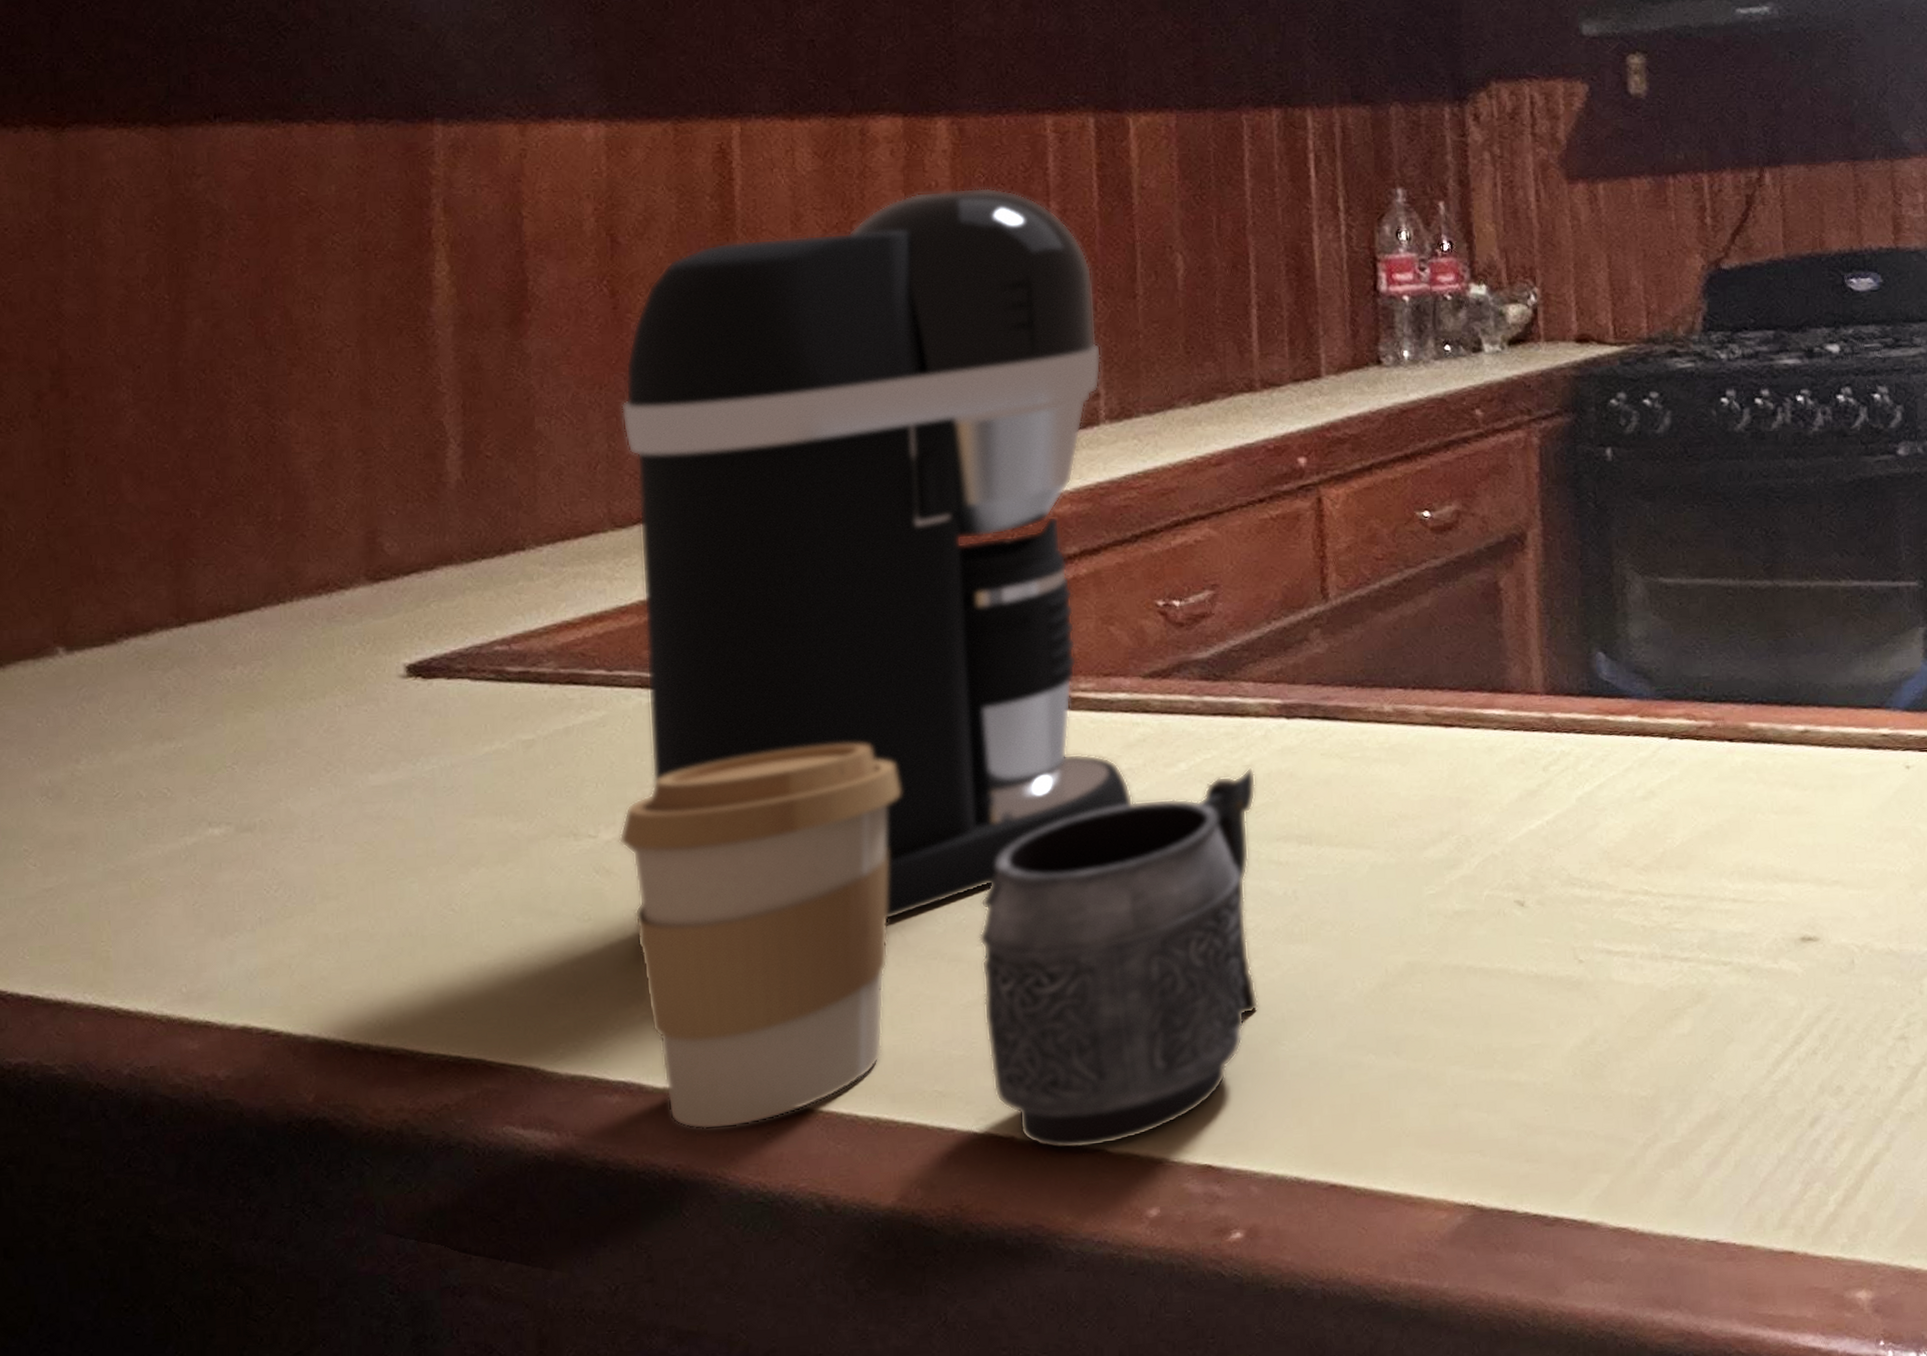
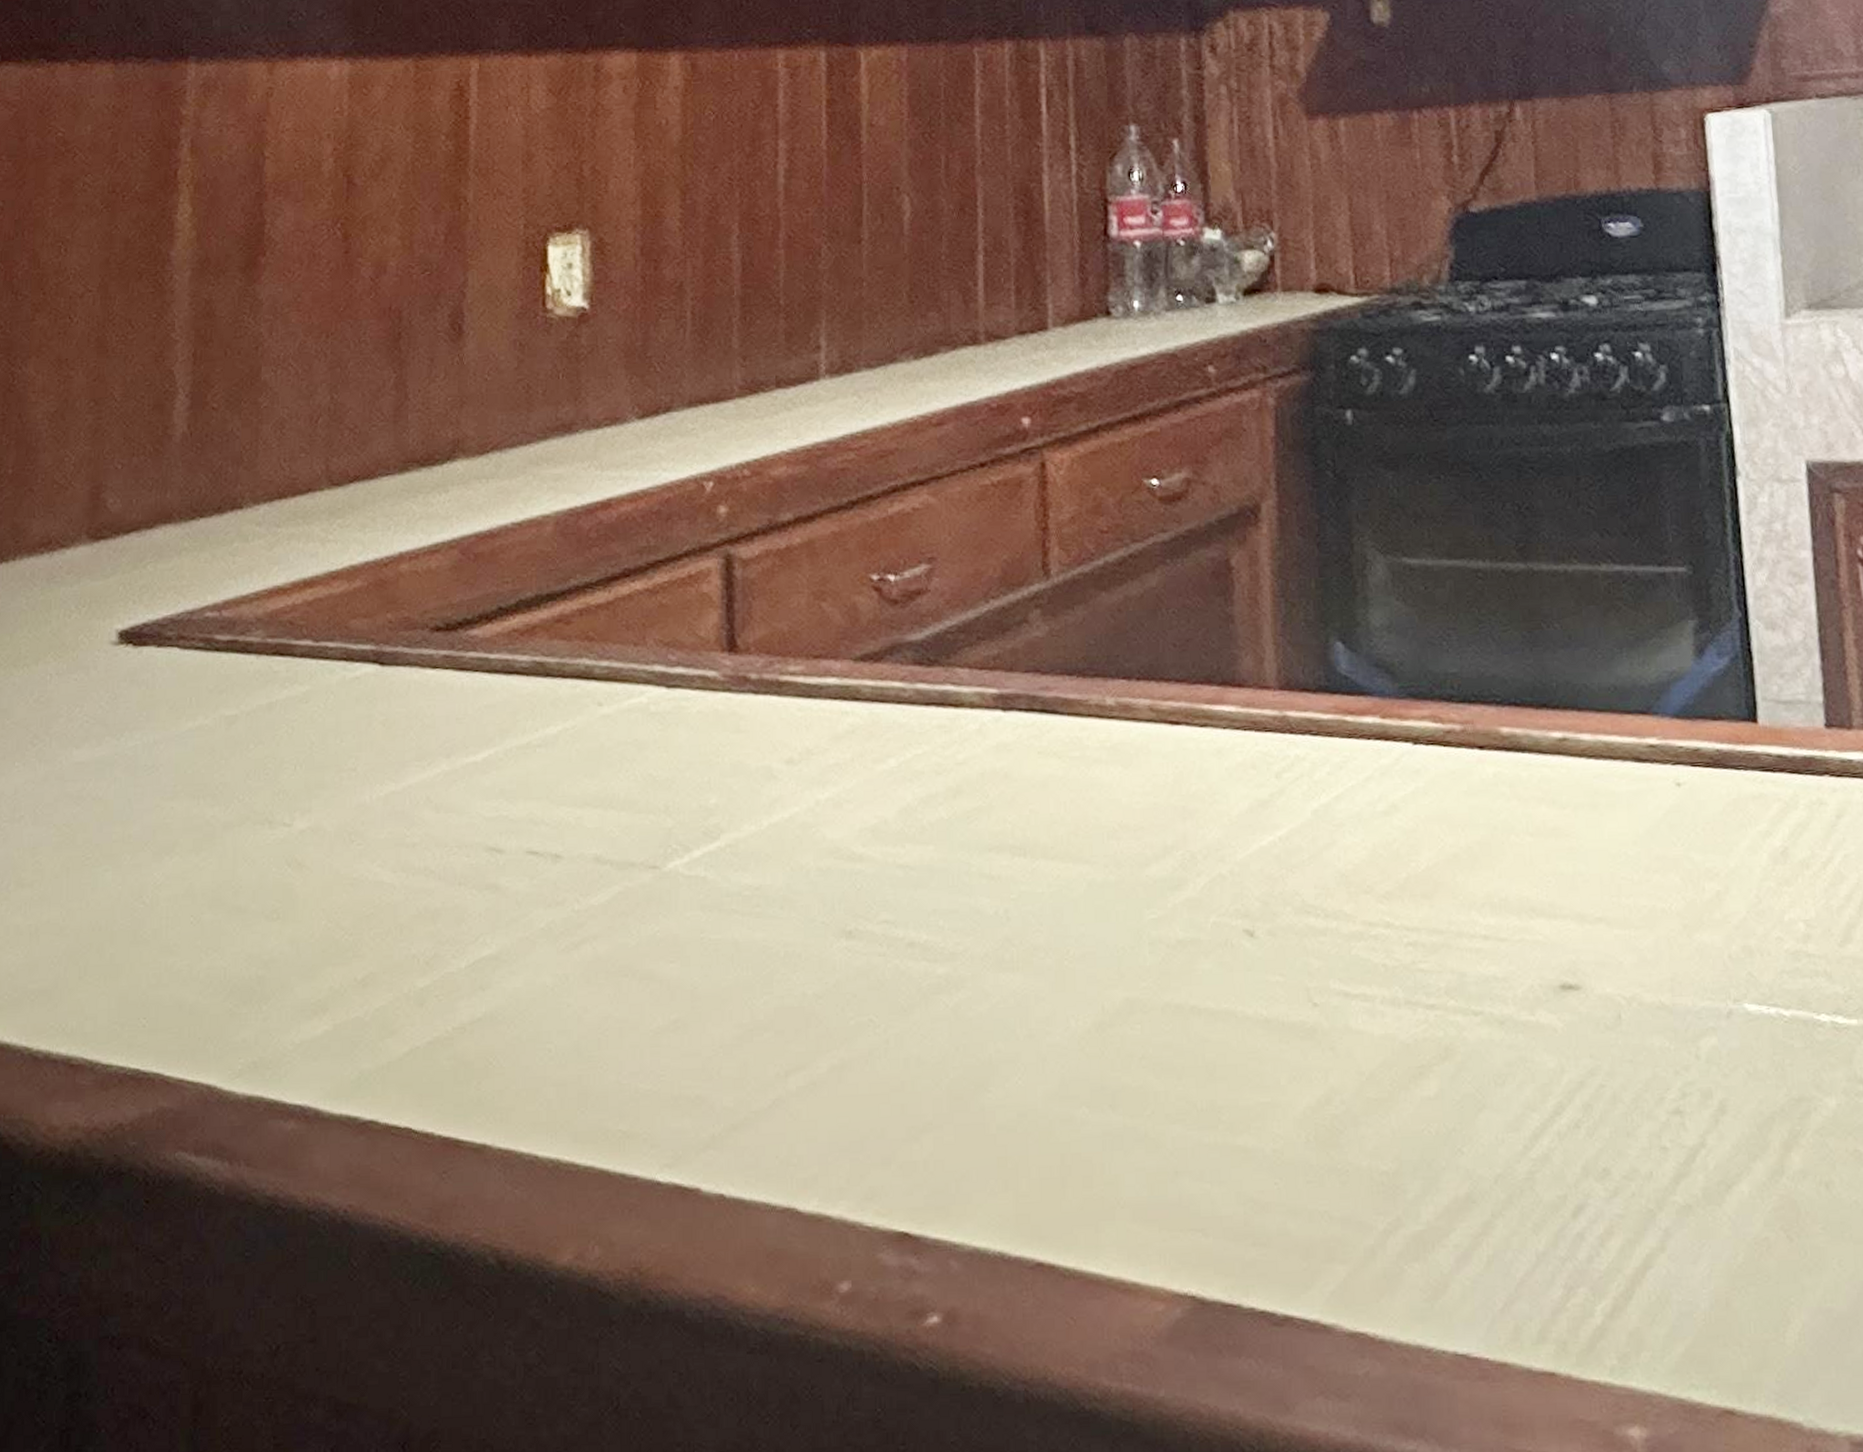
coffee cup: present [619,744,901,1130] -> none [313,728,600,1165]
coffee maker: present [621,187,1133,948] -> none [324,125,839,953]
mug: present [978,767,1259,1150] -> none [672,765,969,1206]

